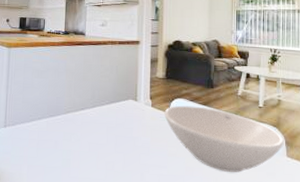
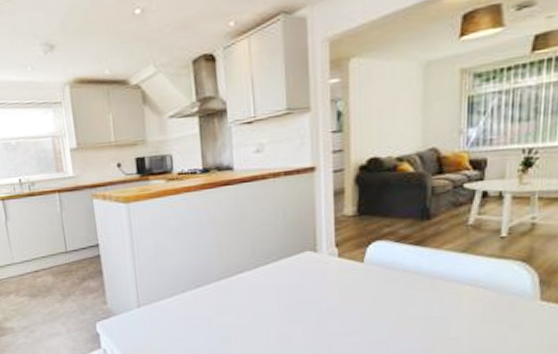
bowl: present [164,105,284,173] -> none [357,247,538,329]

